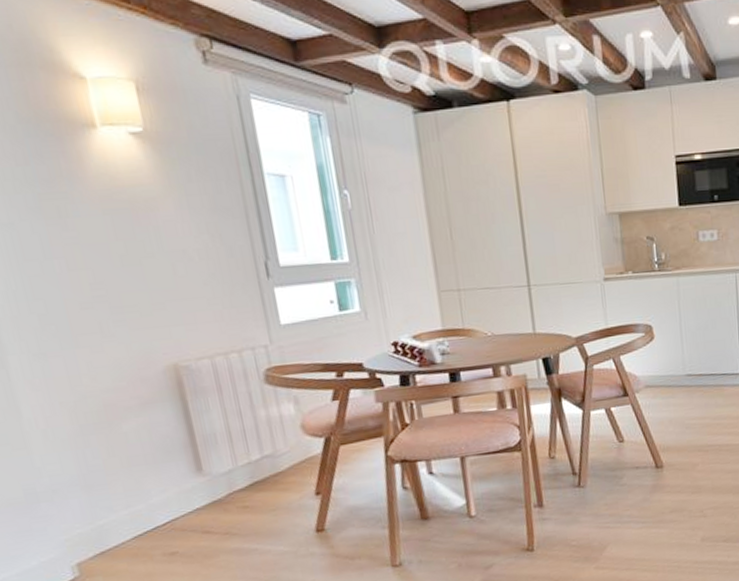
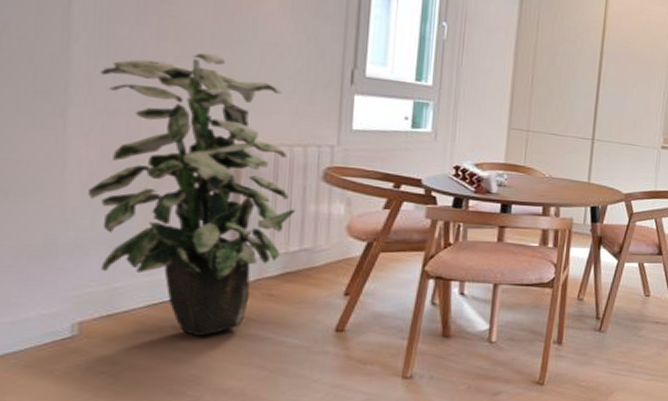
indoor plant: none [25,273,248,559] -> present [88,53,296,336]

